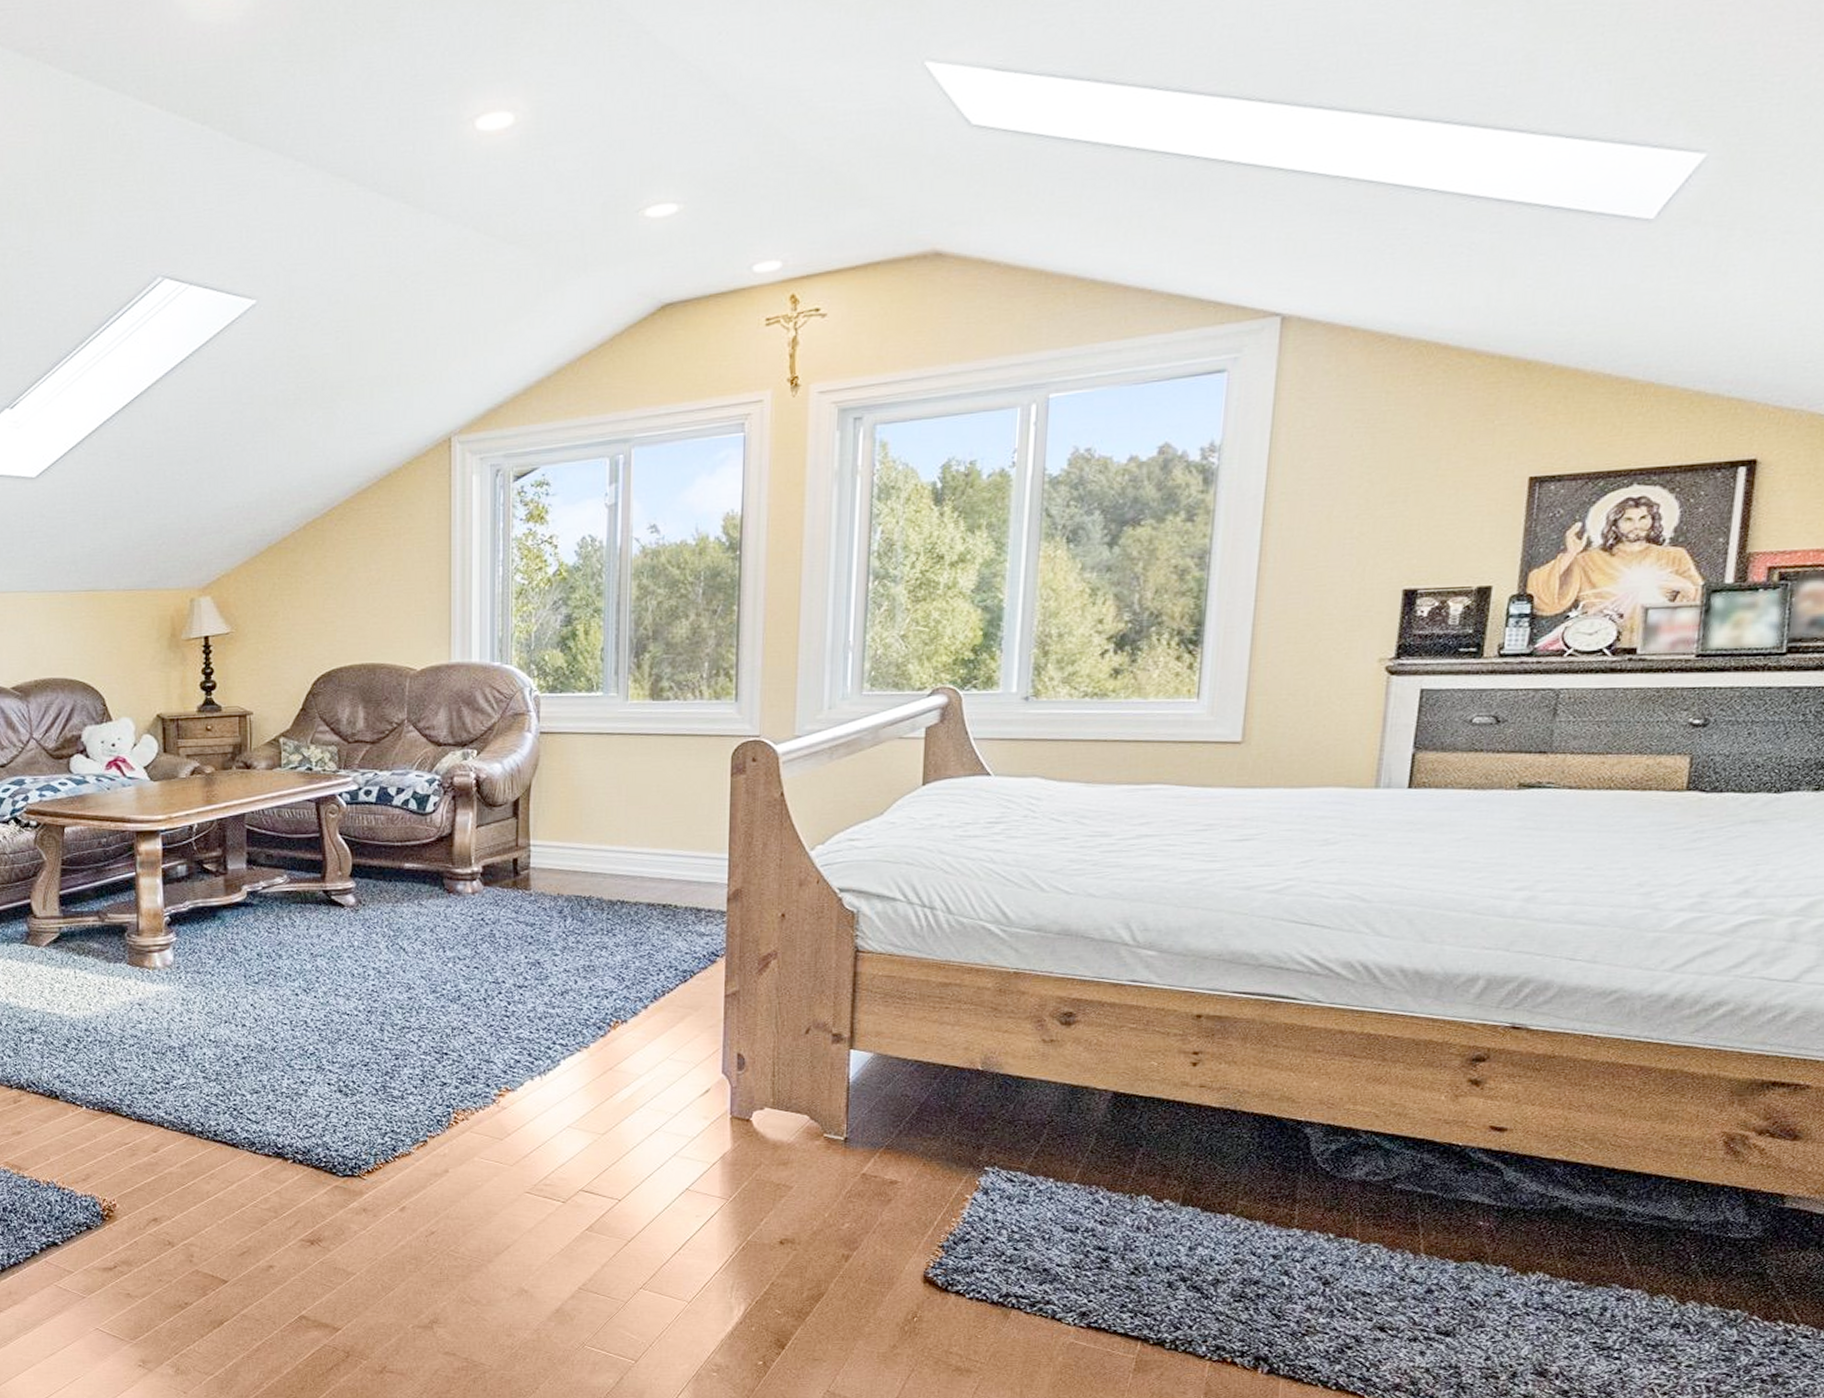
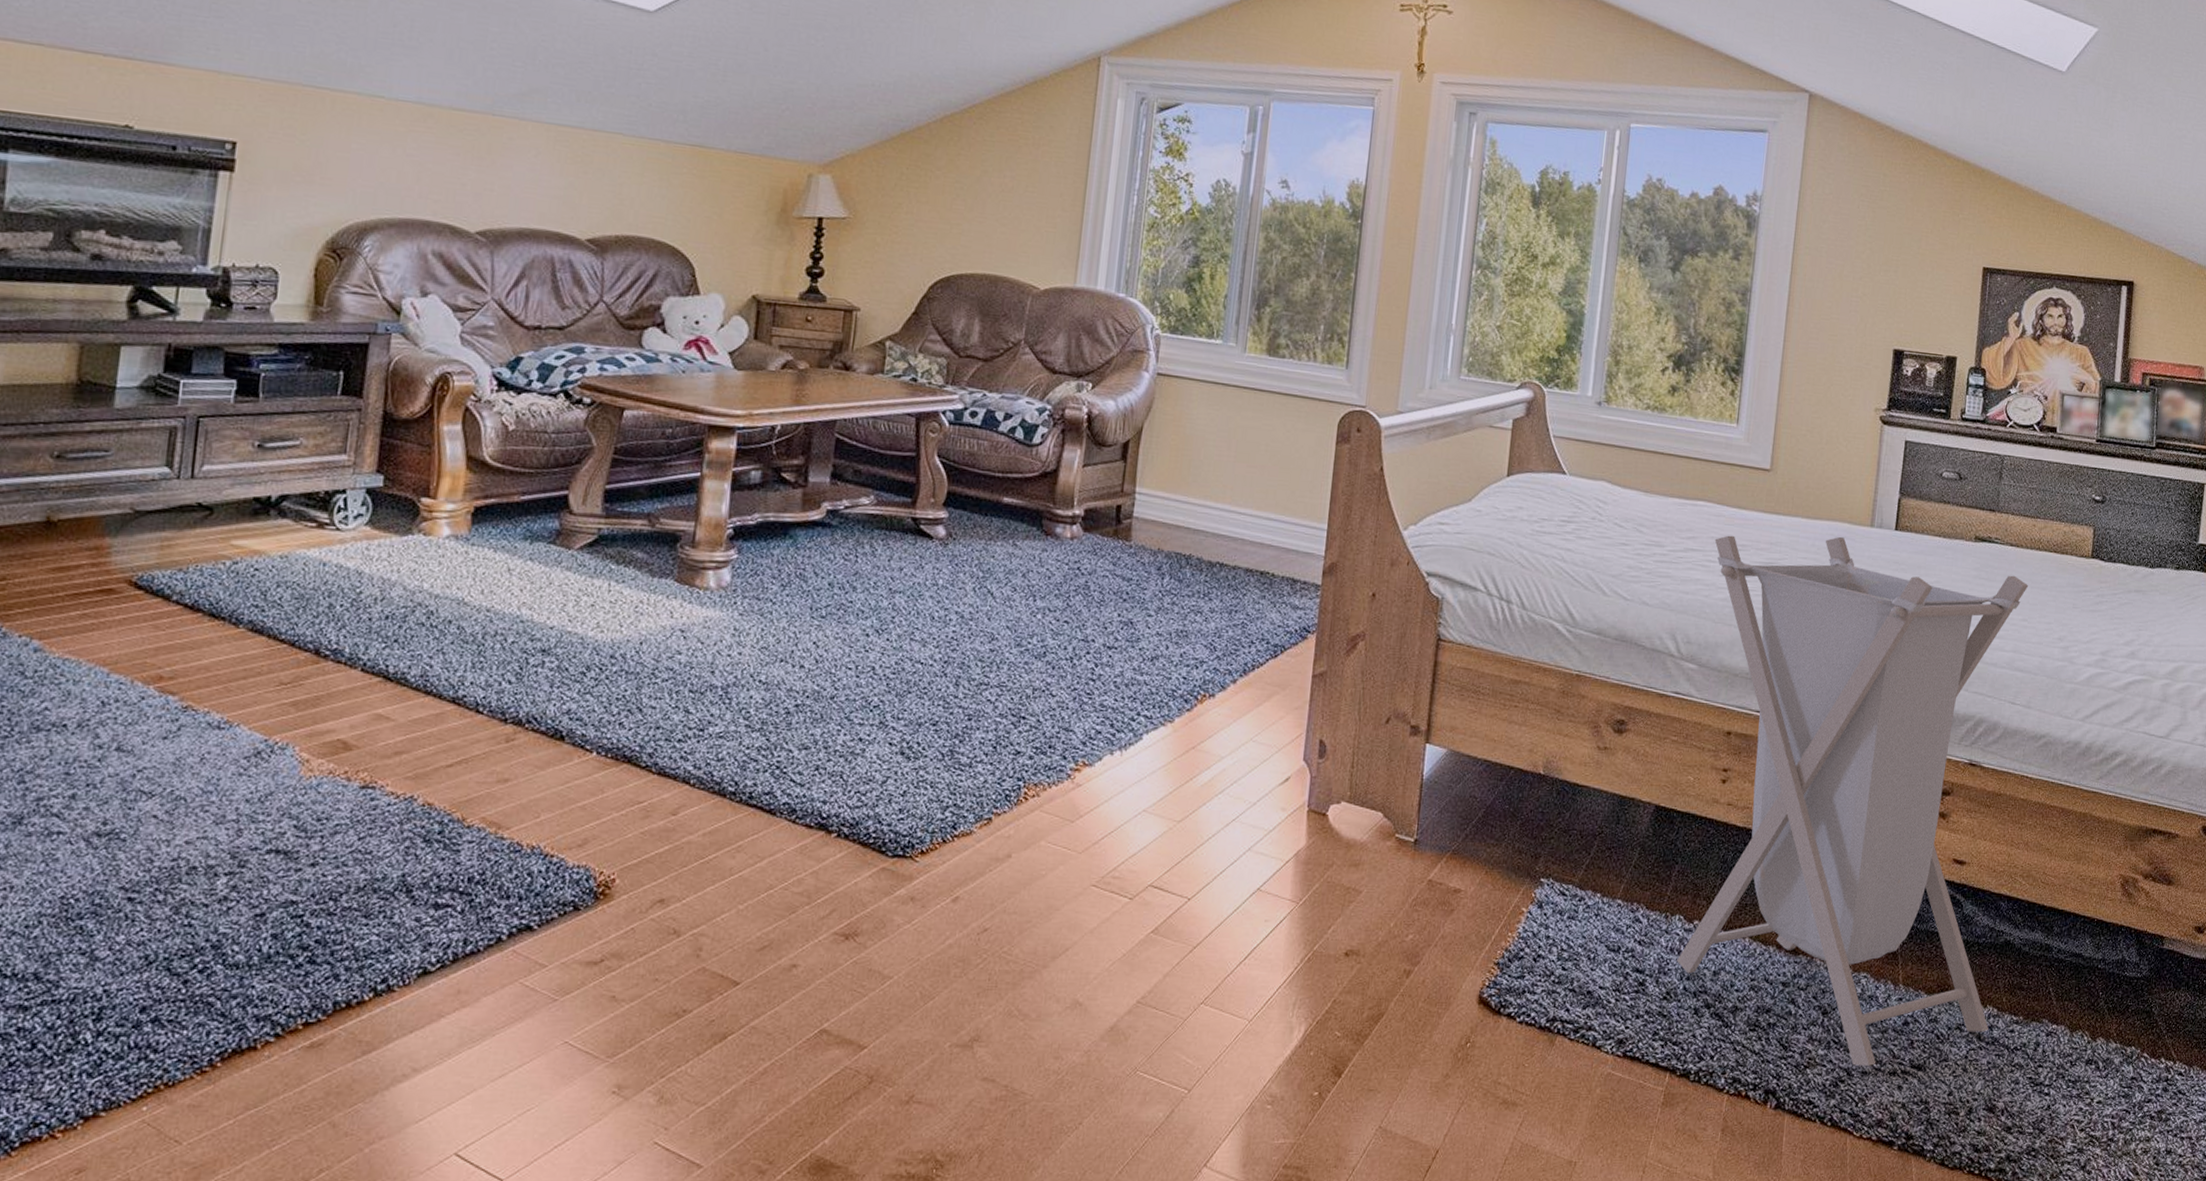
laundry hamper: none [1145,802,1595,1333] -> present [1677,535,2029,1066]

